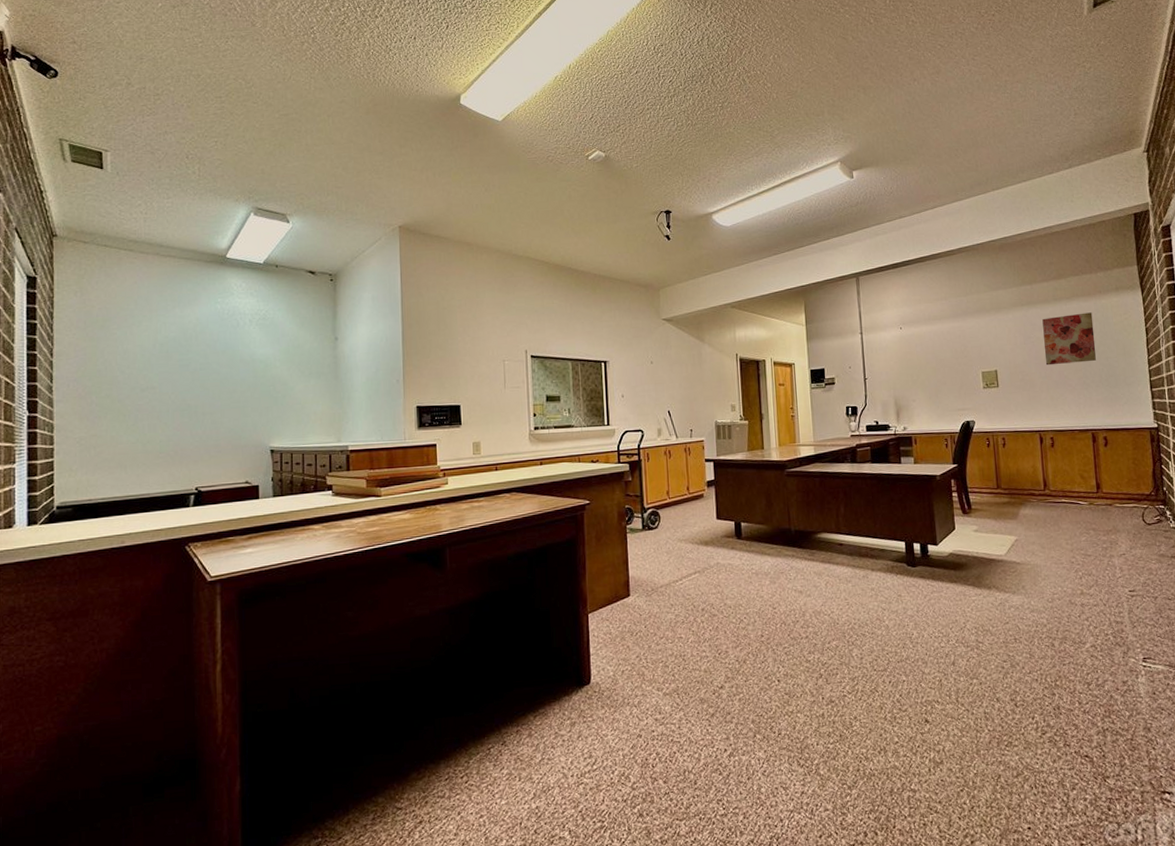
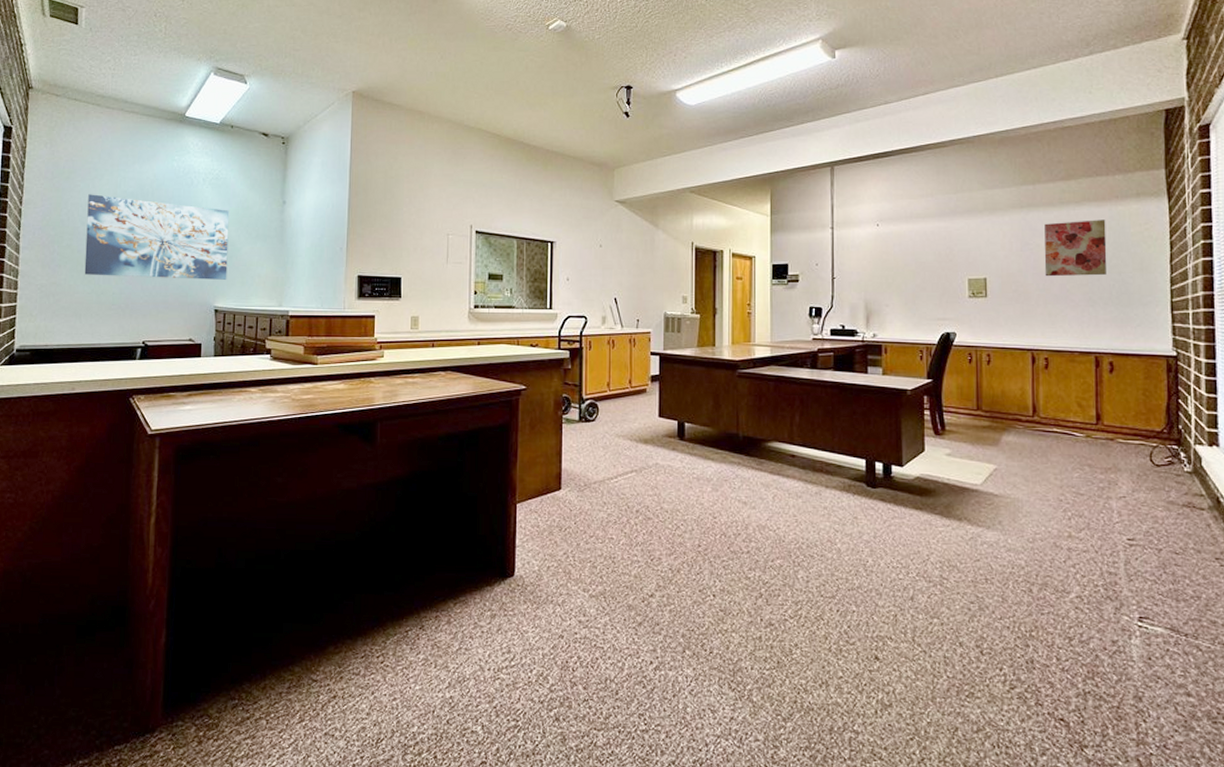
wall art: none [126,341,281,425] -> present [84,194,230,280]

